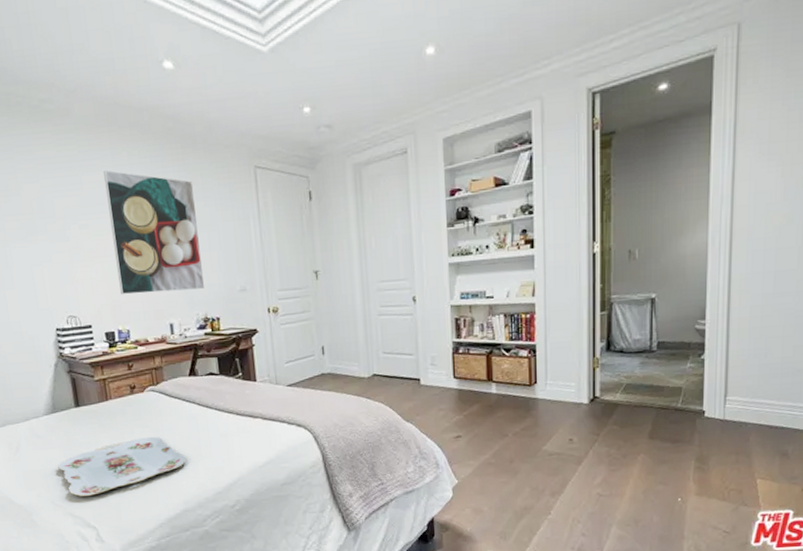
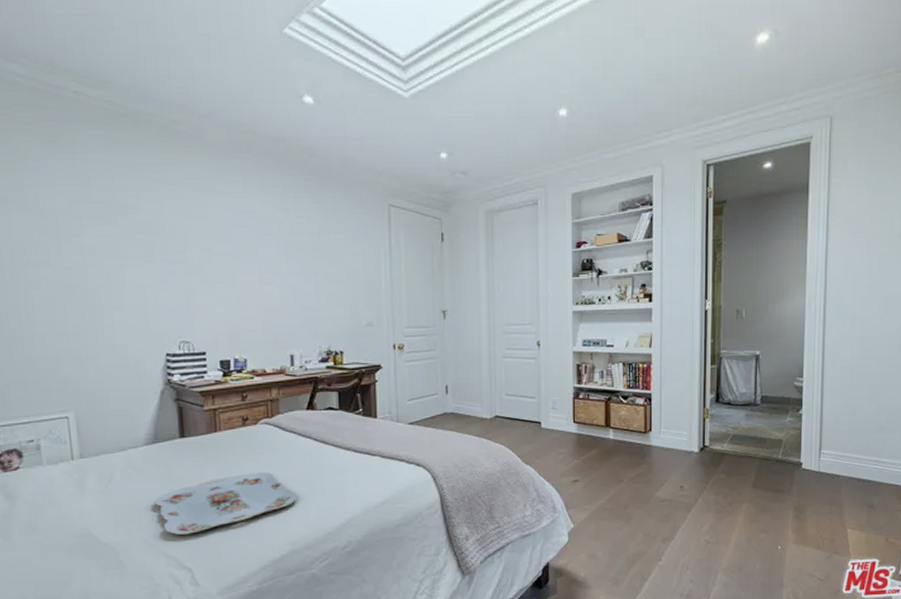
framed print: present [104,170,205,295] -> none [233,196,330,323]

